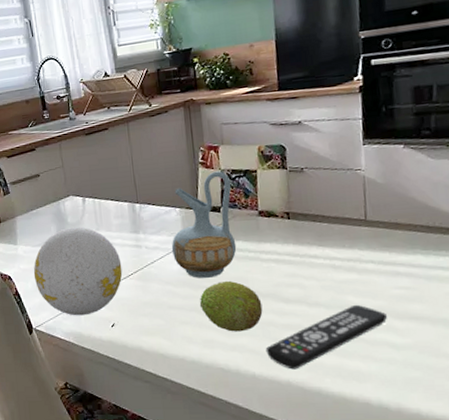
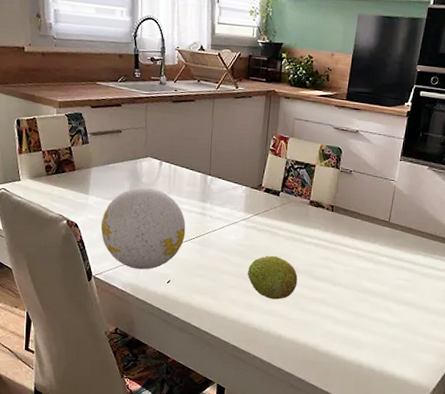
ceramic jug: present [171,171,237,278] -> none [232,159,293,251]
remote control: present [265,304,388,370] -> none [293,288,389,335]

